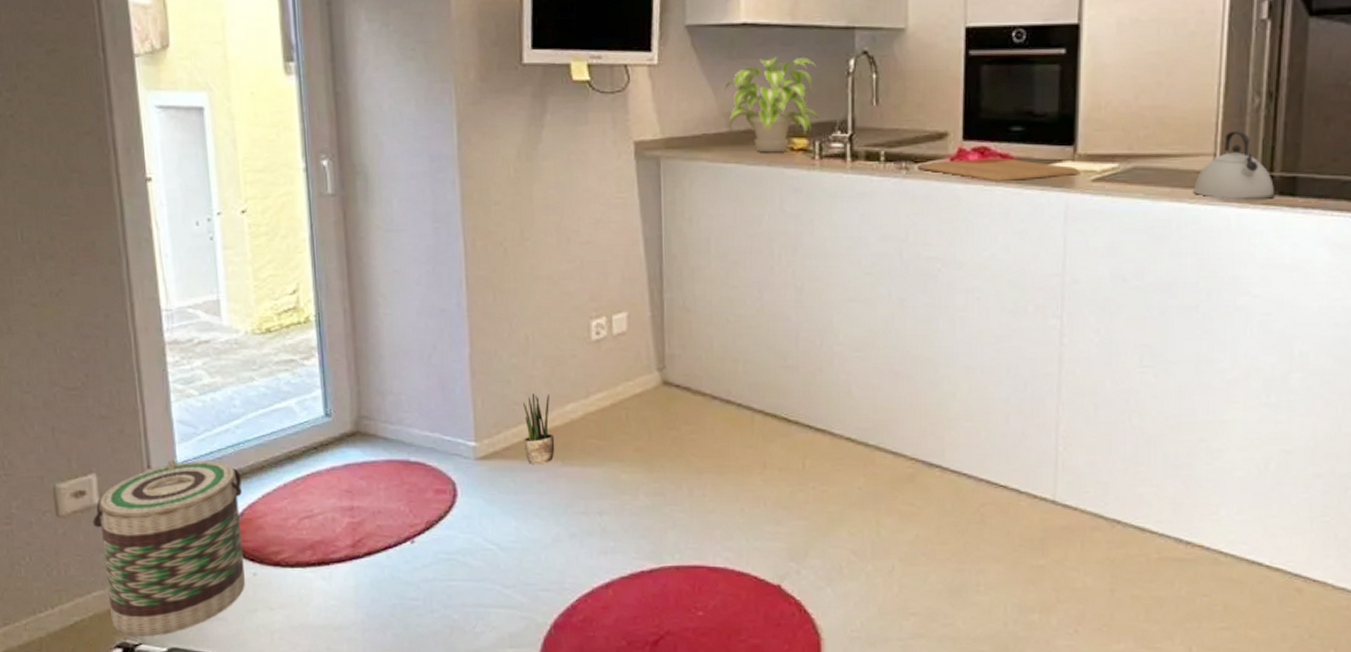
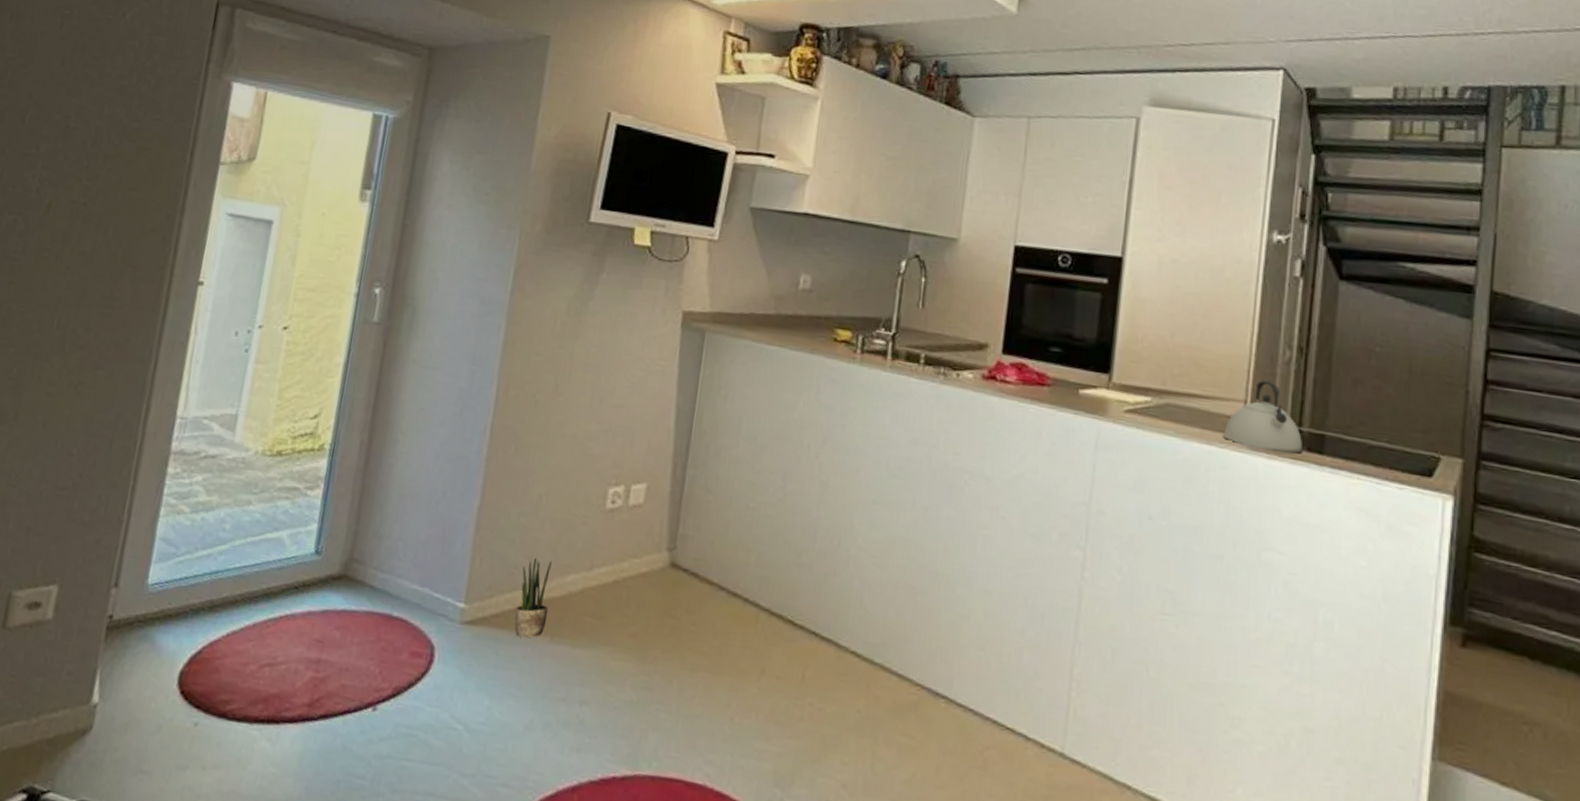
basket: present [92,459,245,637] -> none [24,580,211,784]
plant: present [724,57,821,153] -> none [777,248,870,342]
chopping board: present [916,157,1081,182] -> none [954,370,1114,404]

